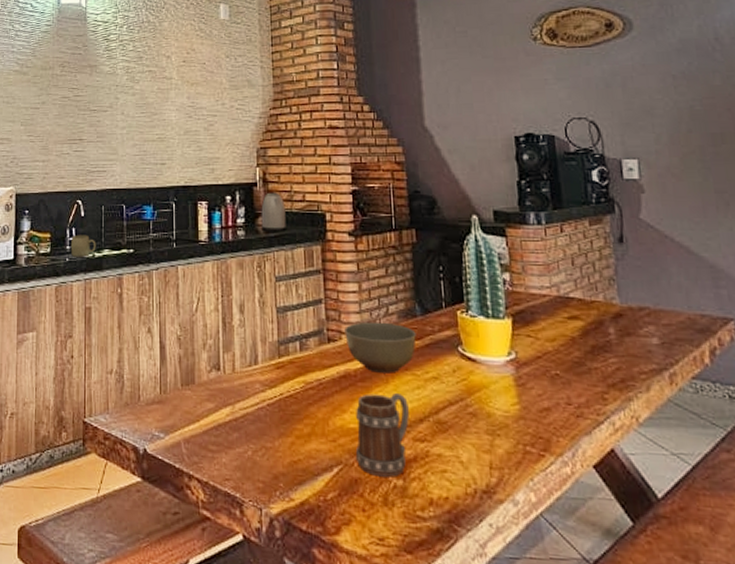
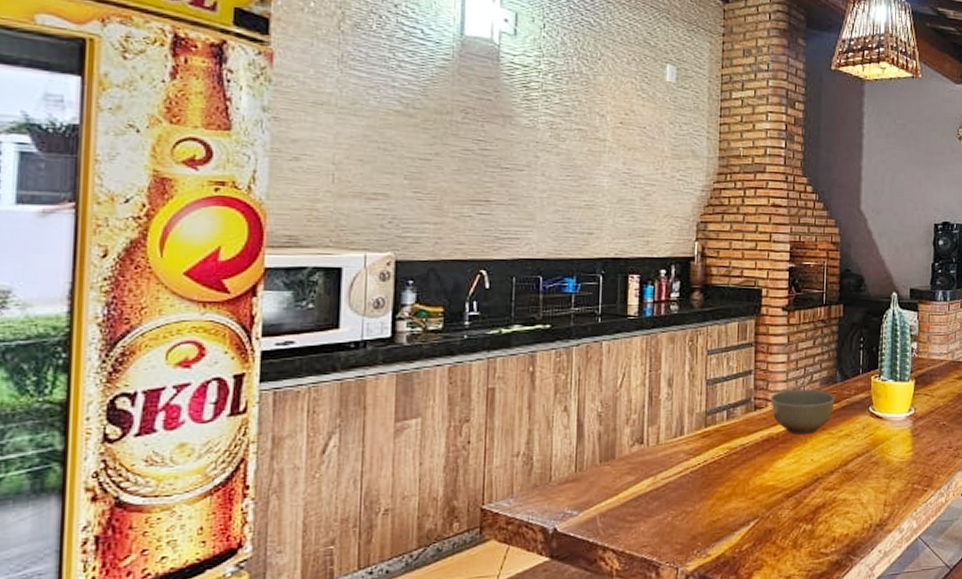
mug: present [70,234,96,258] -> none [470,309,504,335]
kettle: present [261,192,286,232] -> none [696,267,723,307]
beer mug: present [355,393,409,477] -> none [771,451,822,524]

